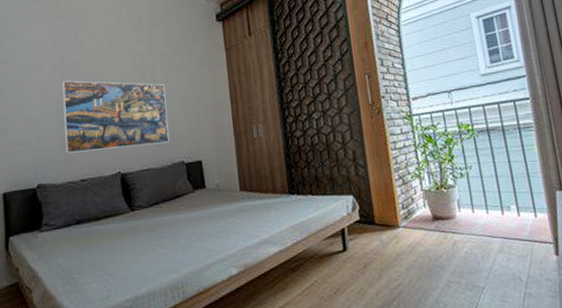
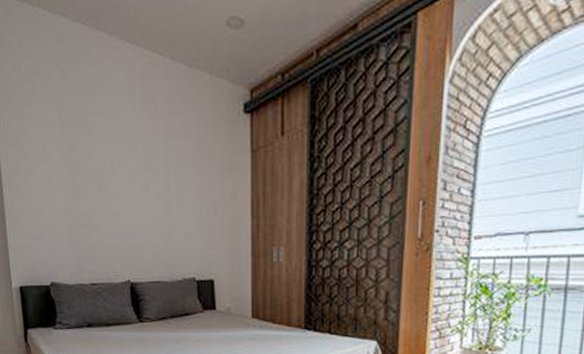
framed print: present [62,80,169,154] -> none [71,172,181,256]

